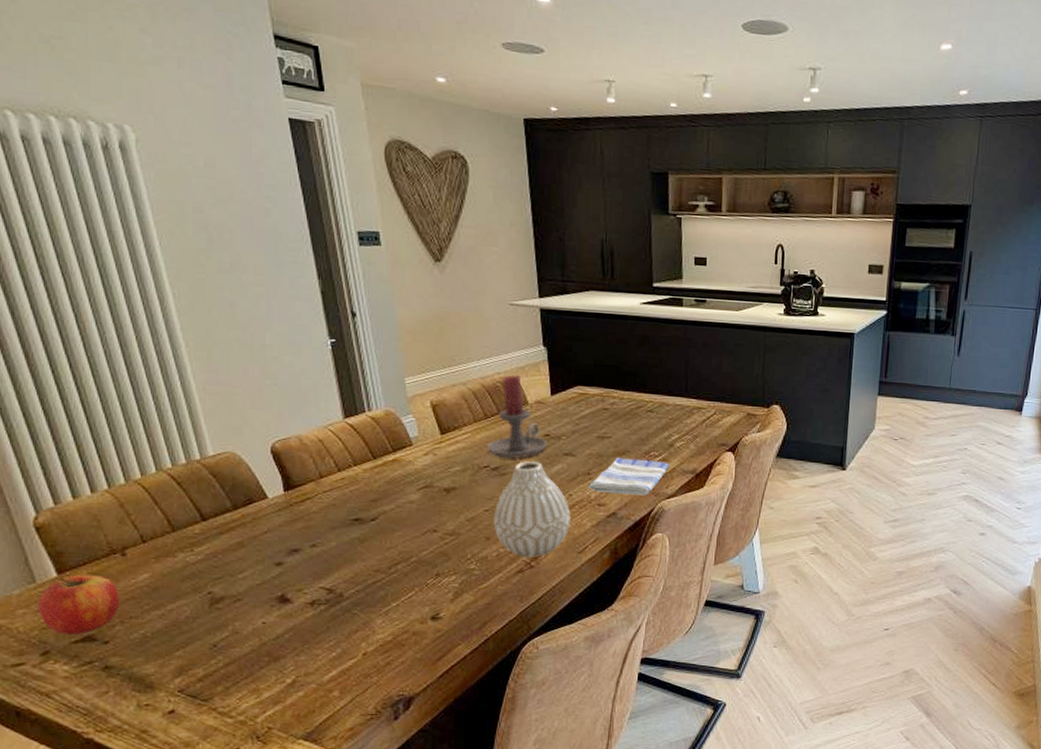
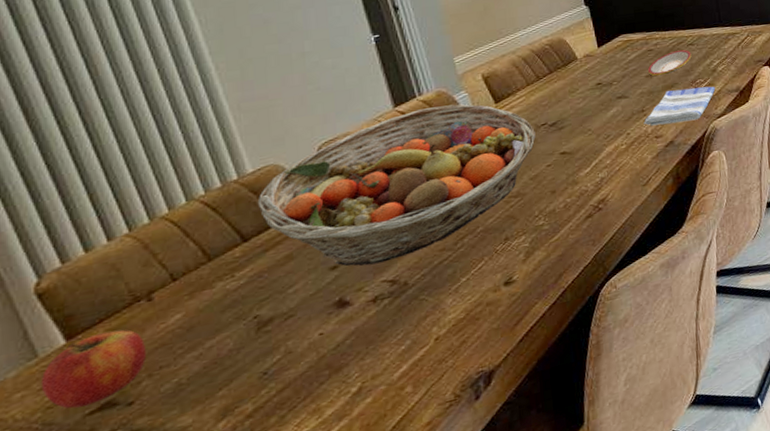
fruit basket: none [216,425,477,570] -> present [257,104,536,267]
candle holder: present [487,375,548,459] -> none [542,35,600,114]
vase: present [493,461,571,558] -> none [556,110,632,202]
plate: none [600,415,649,439] -> present [648,50,692,76]

